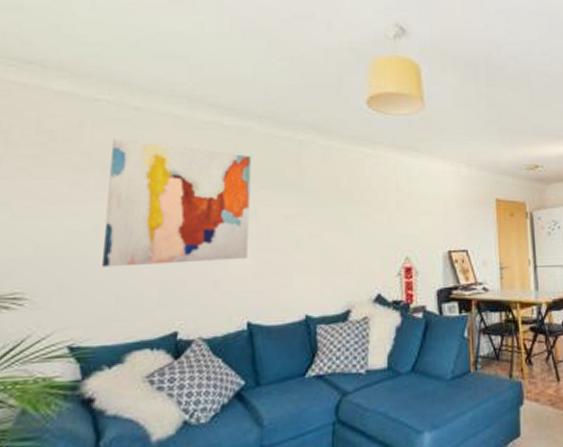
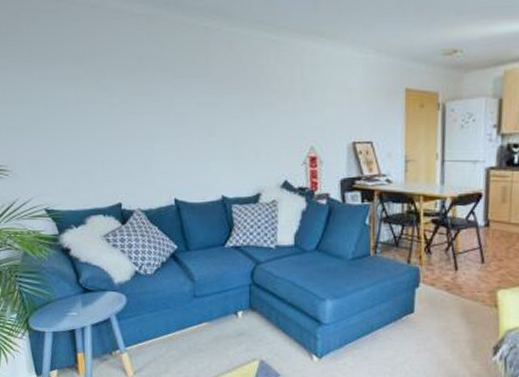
wall art: present [102,139,252,267] -> none [45,30,169,148]

